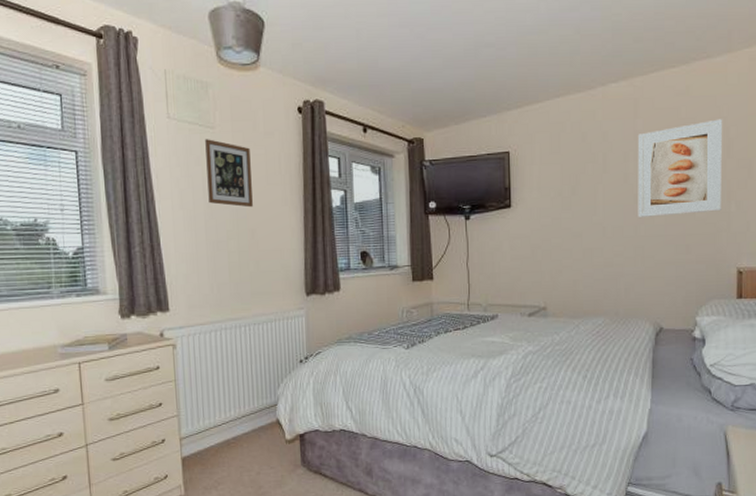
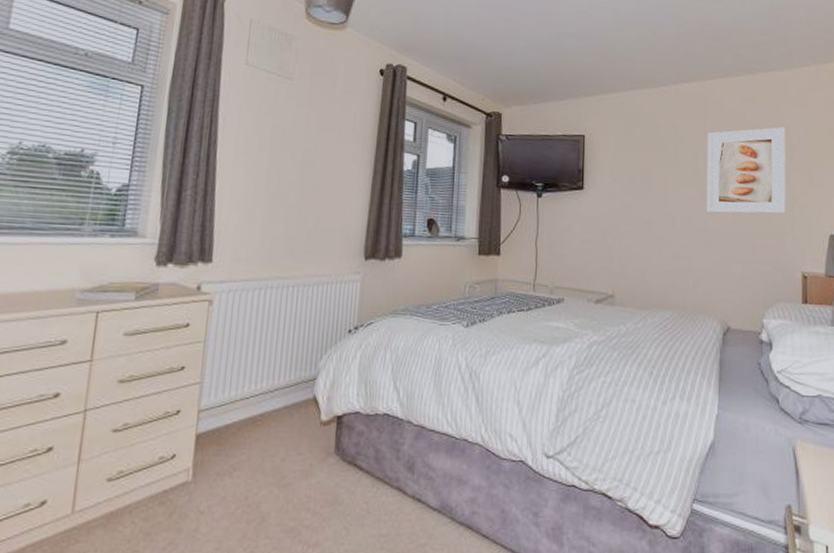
picture frame: present [205,139,253,208] -> none [274,89,326,162]

